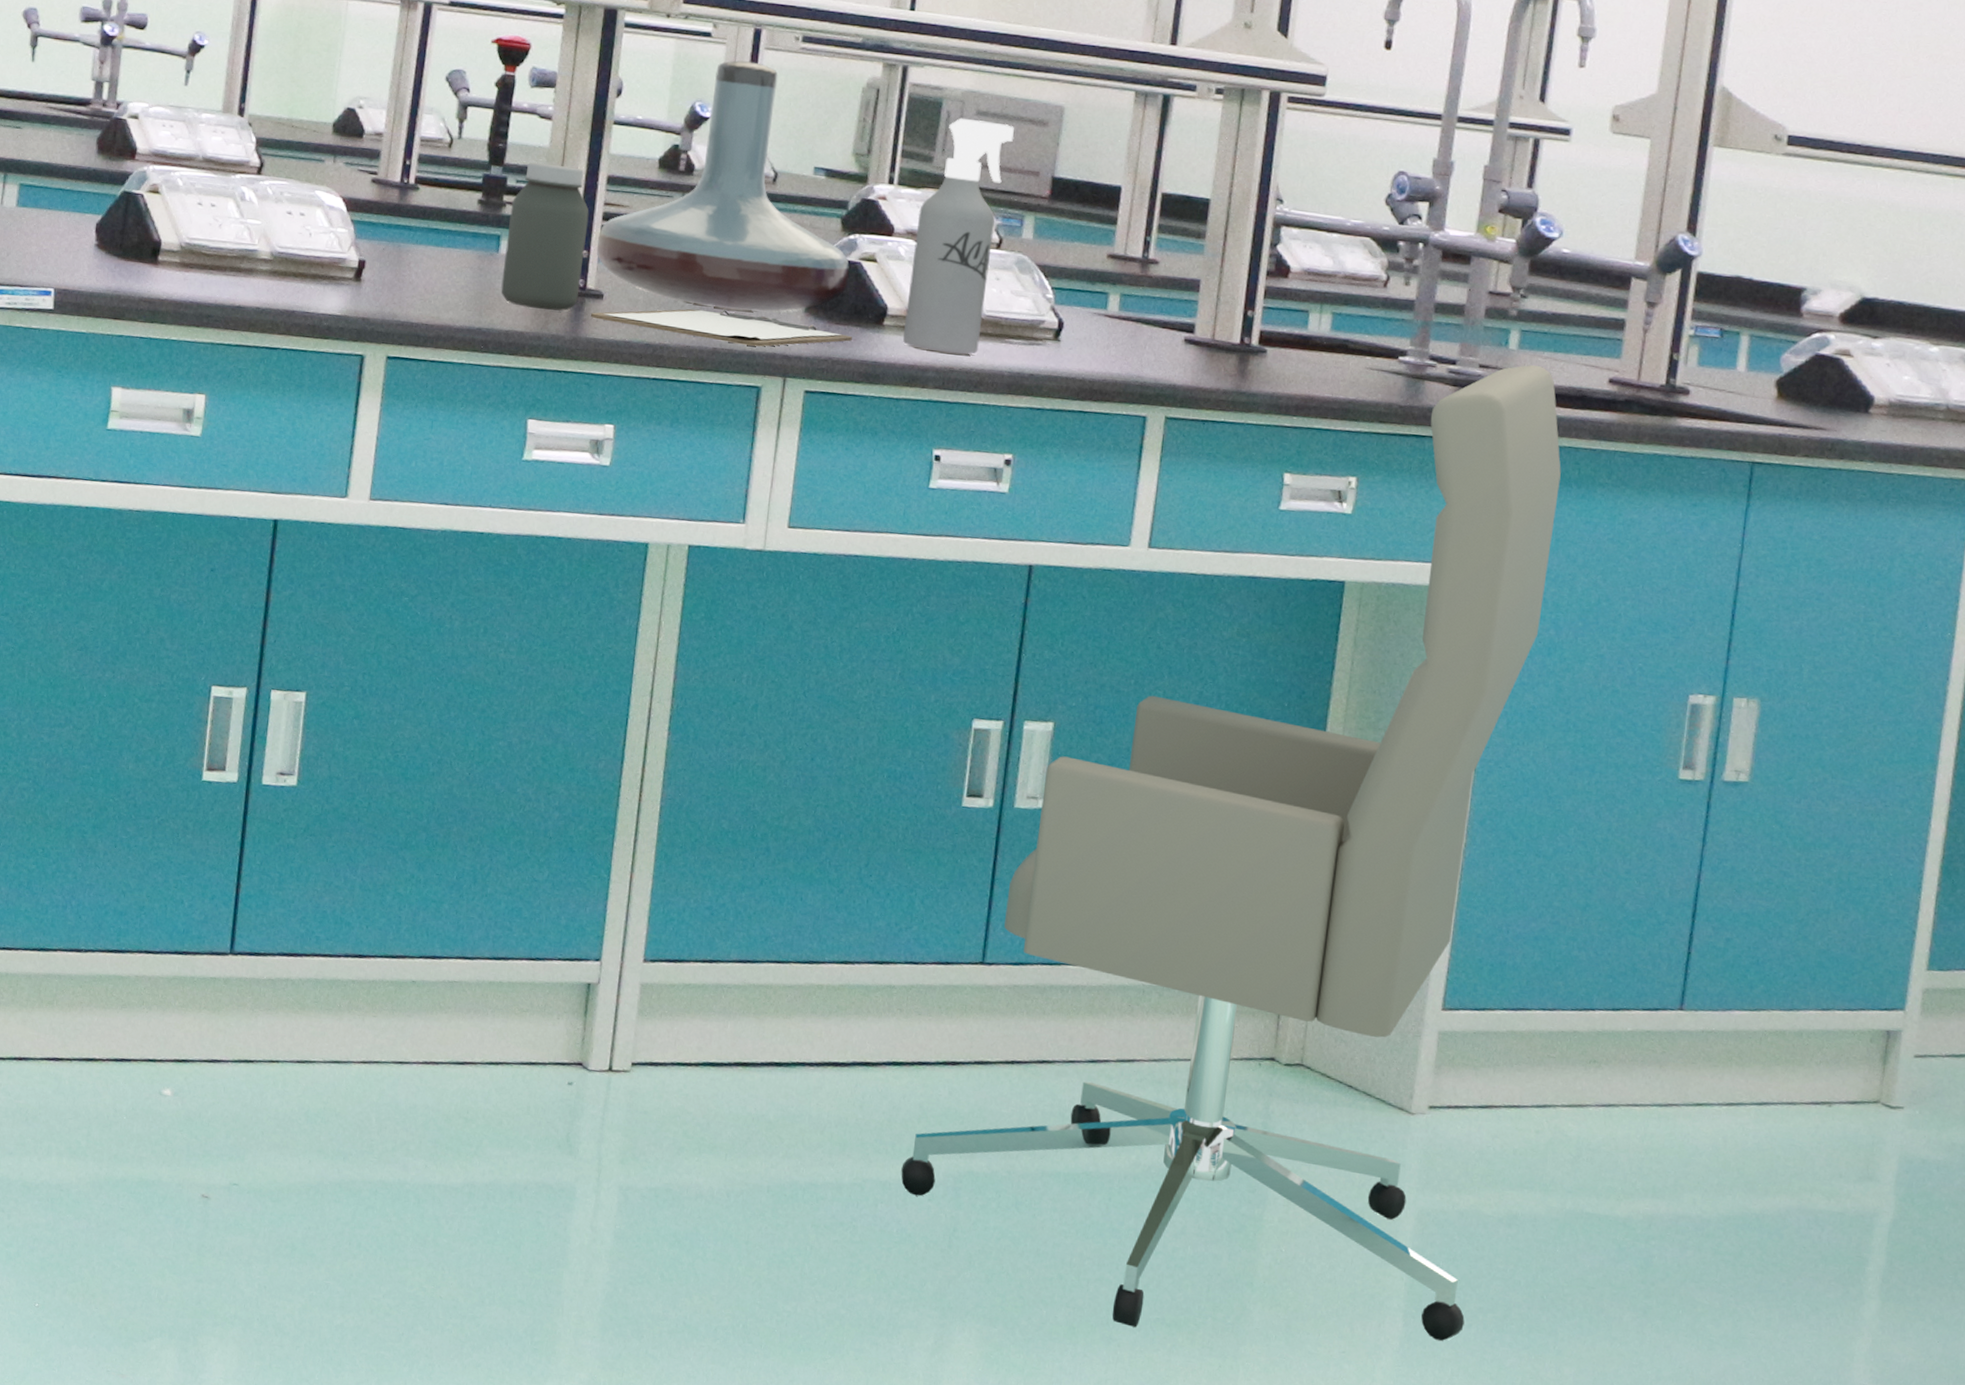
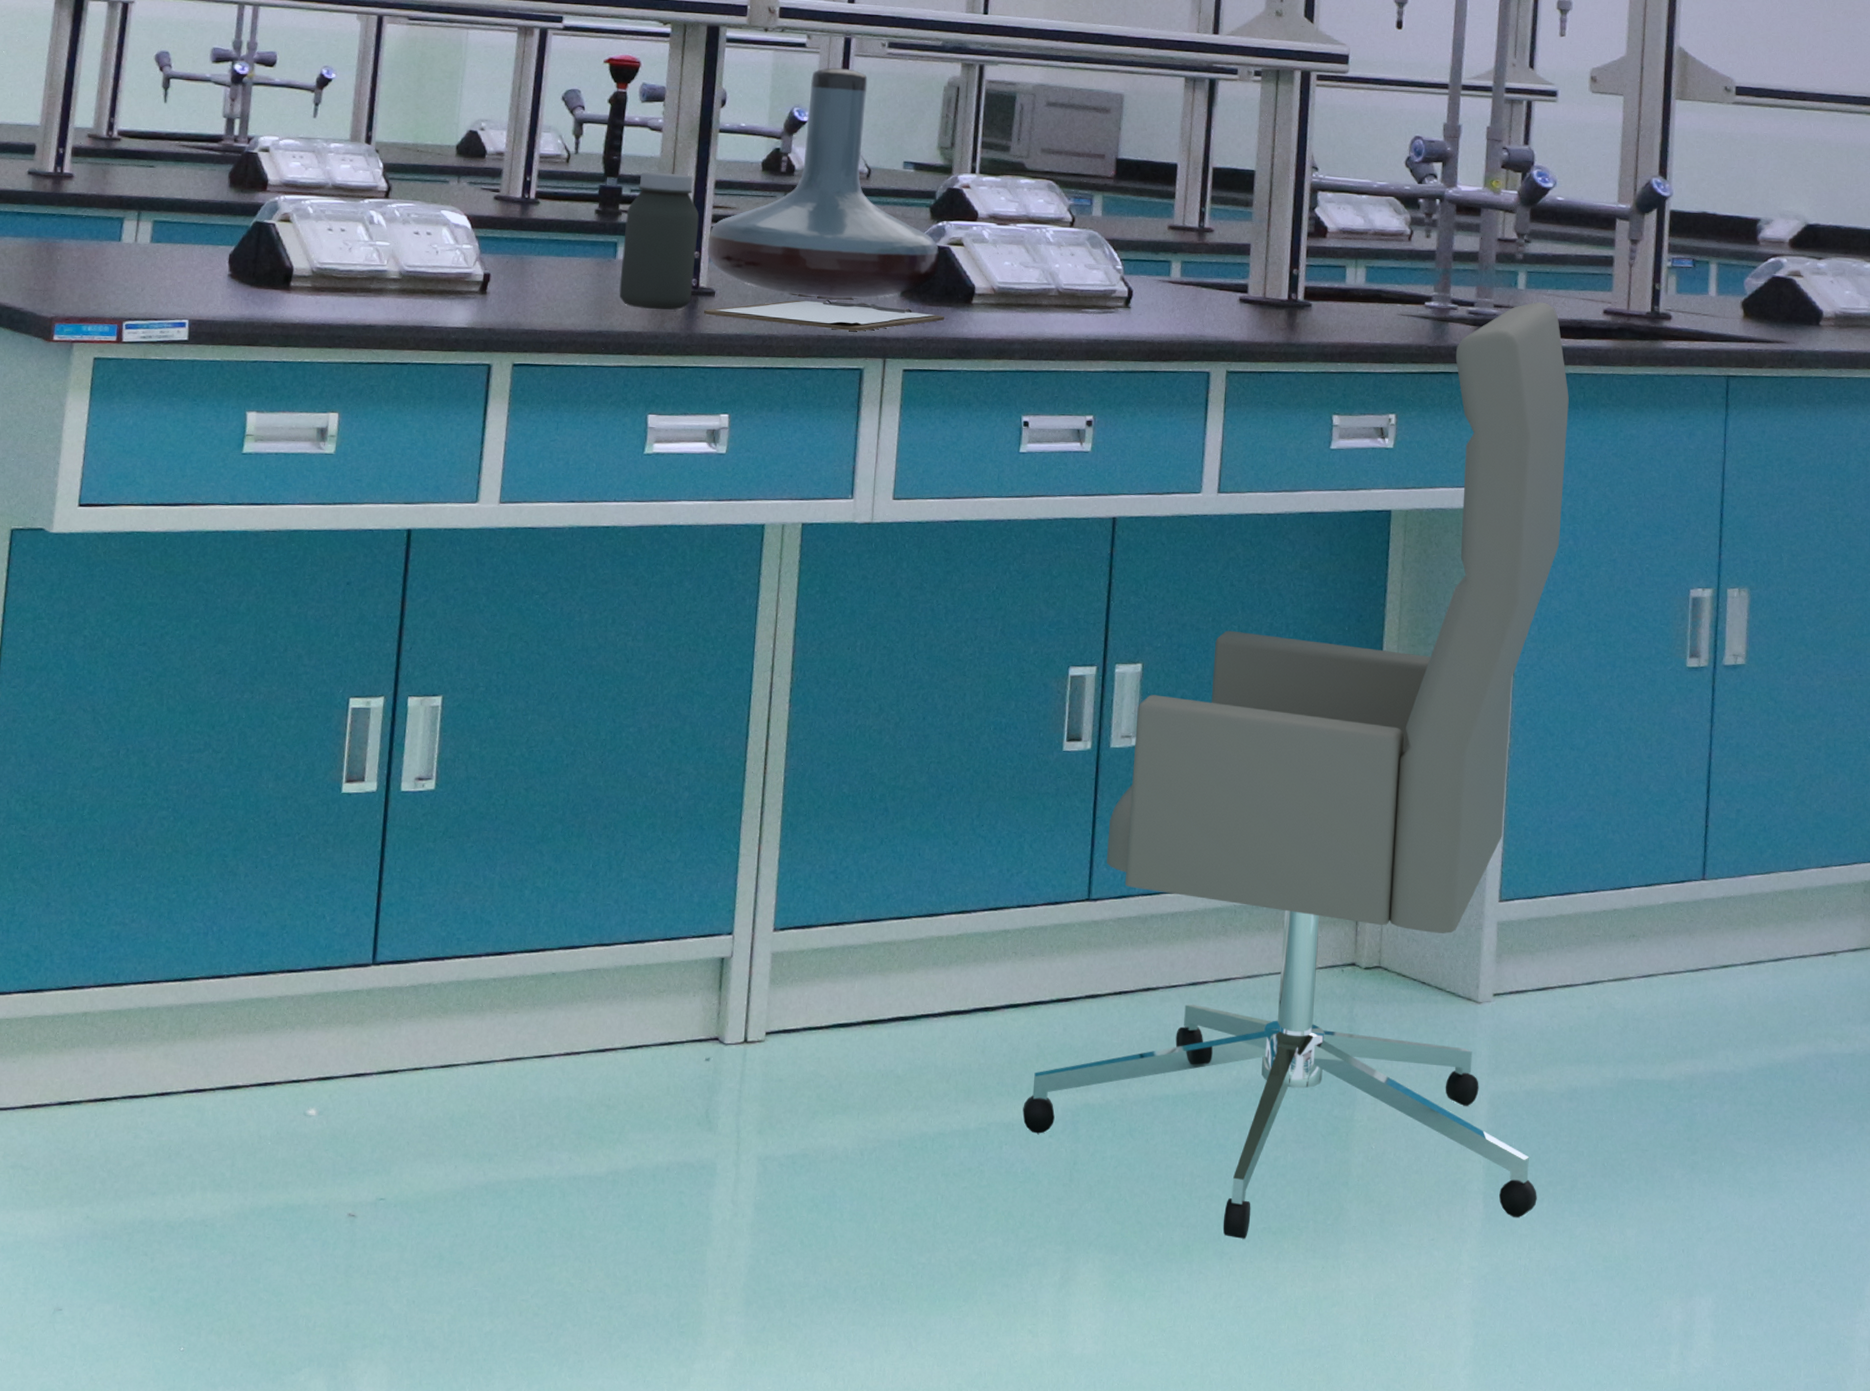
spray bottle: present [902,118,1014,355] -> none [990,109,1081,326]

